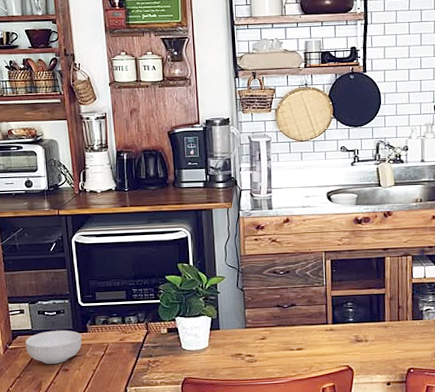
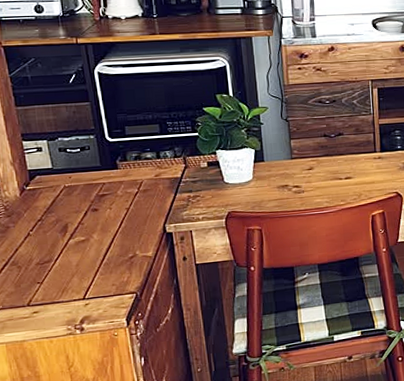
cereal bowl: present [26,330,82,364] -> none [46,167,112,205]

